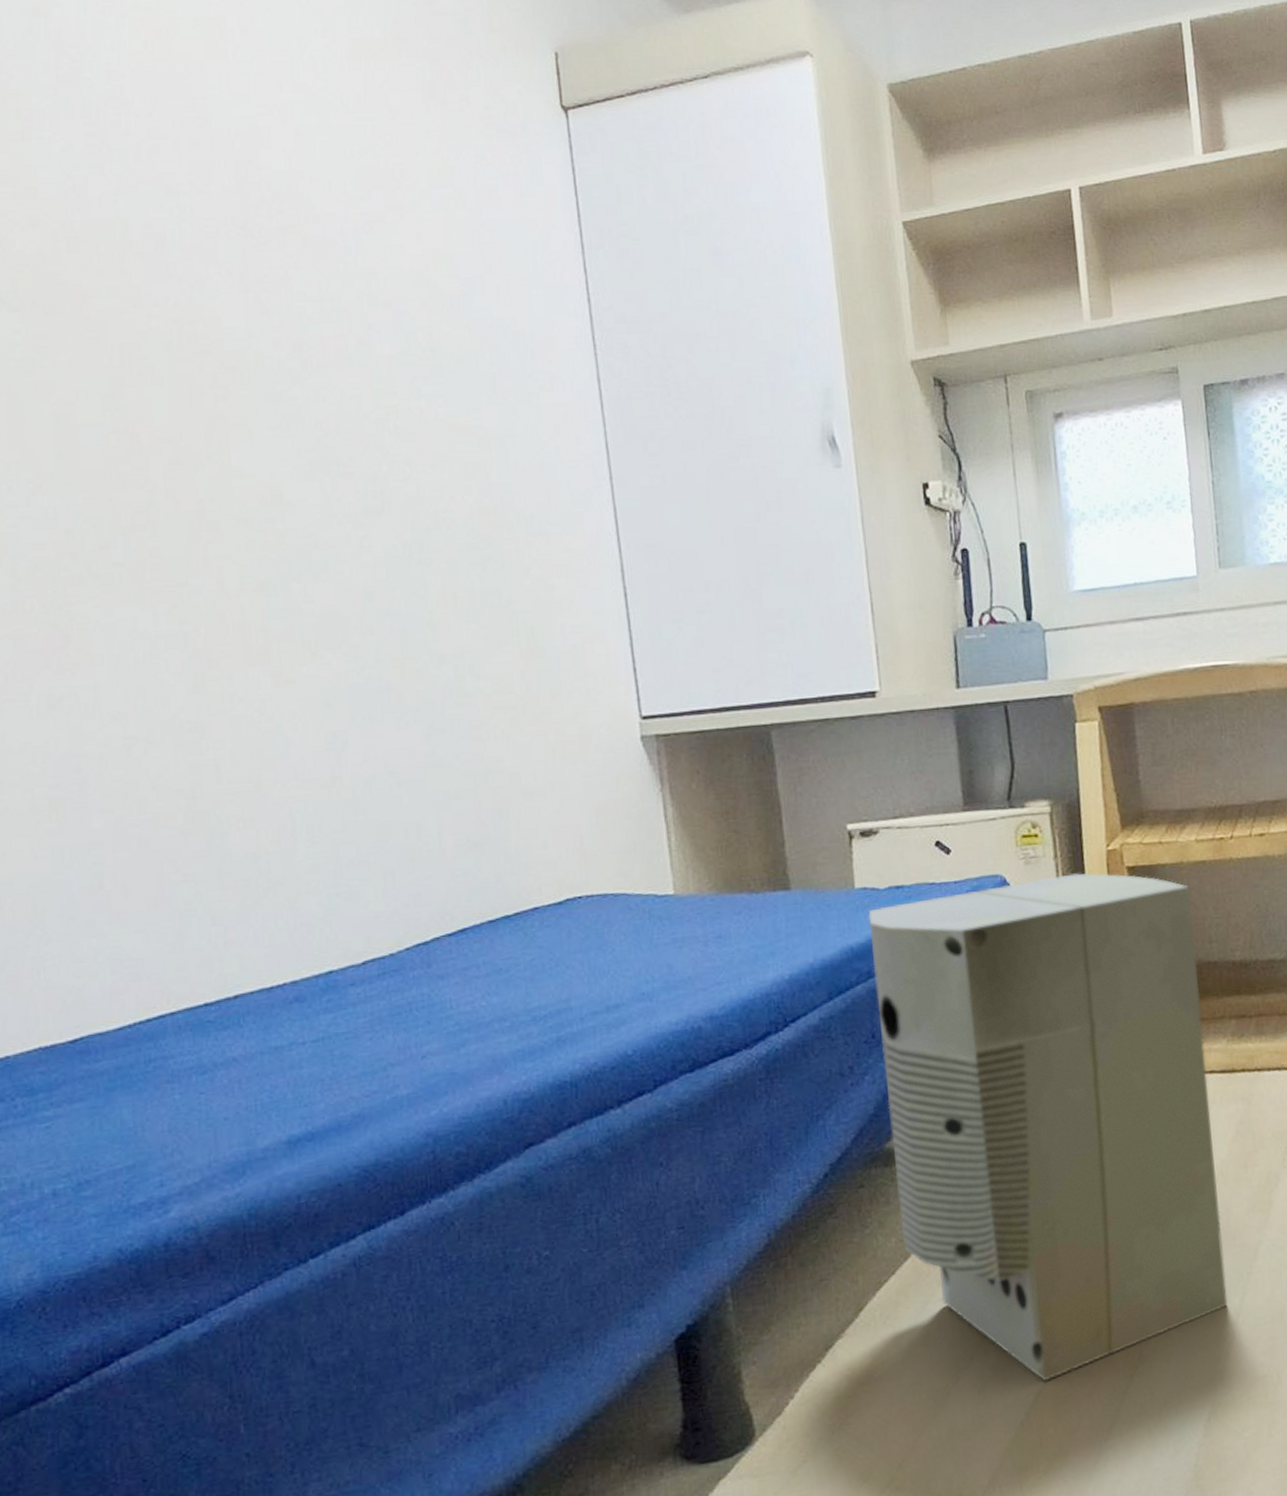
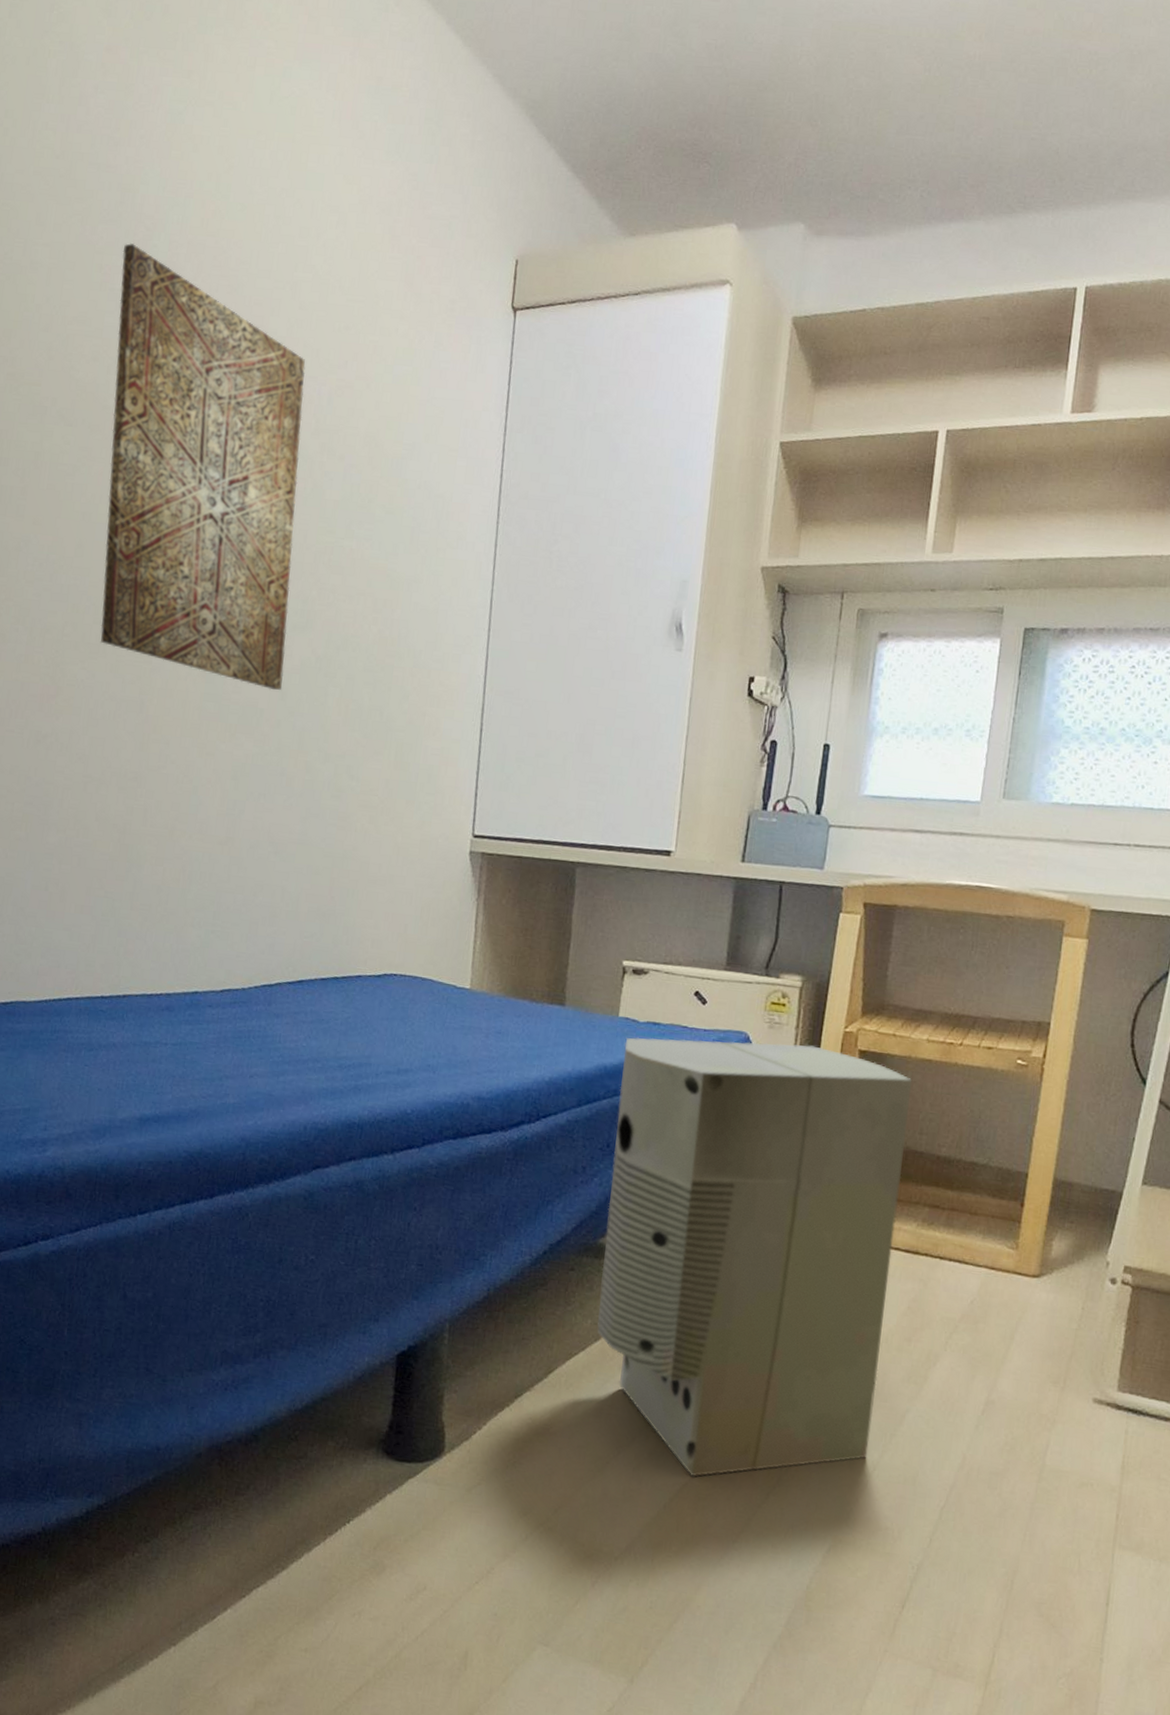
wall art: none [44,79,367,592] -> present [100,243,306,691]

